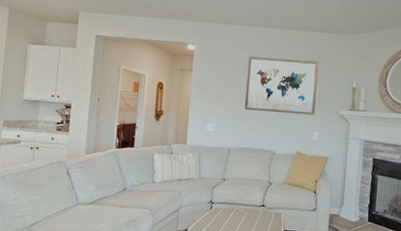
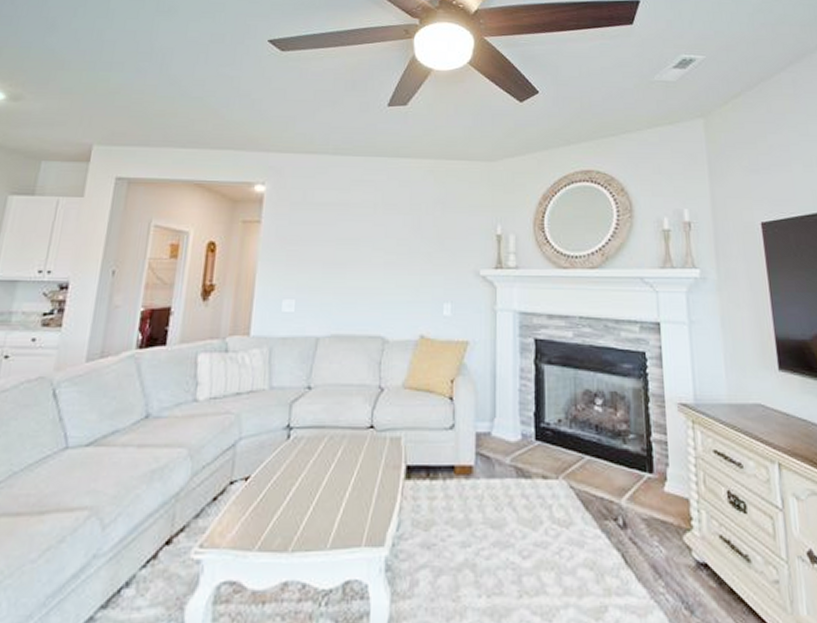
wall art: present [244,56,319,115] -> none [339,197,446,279]

